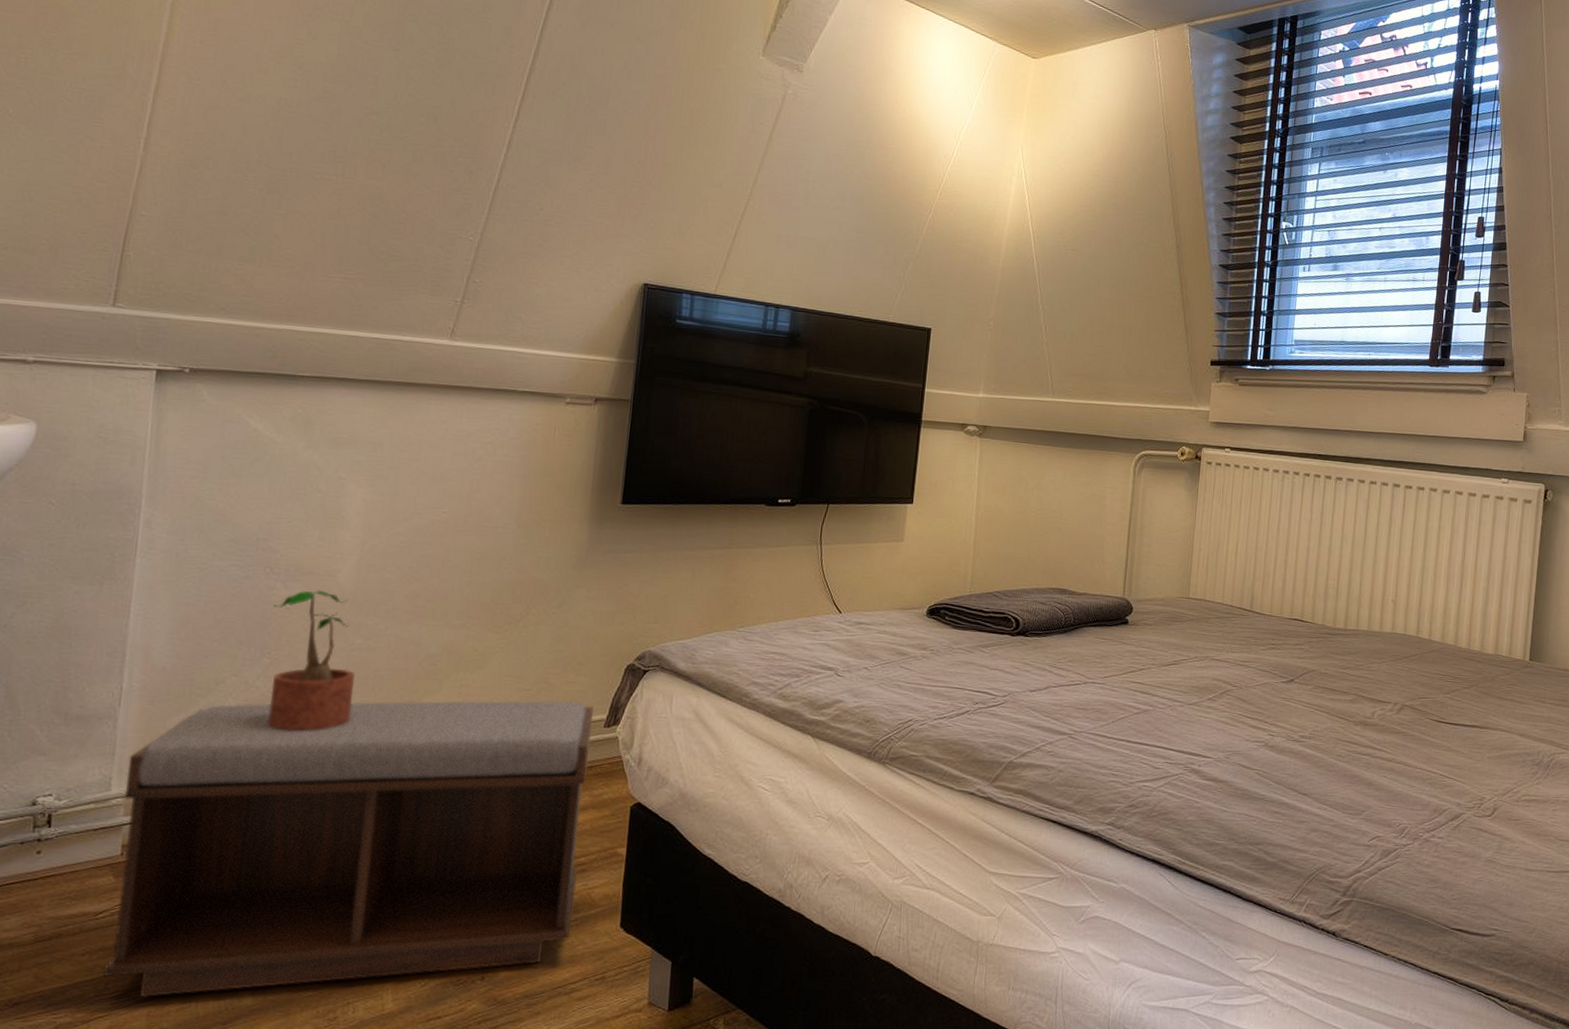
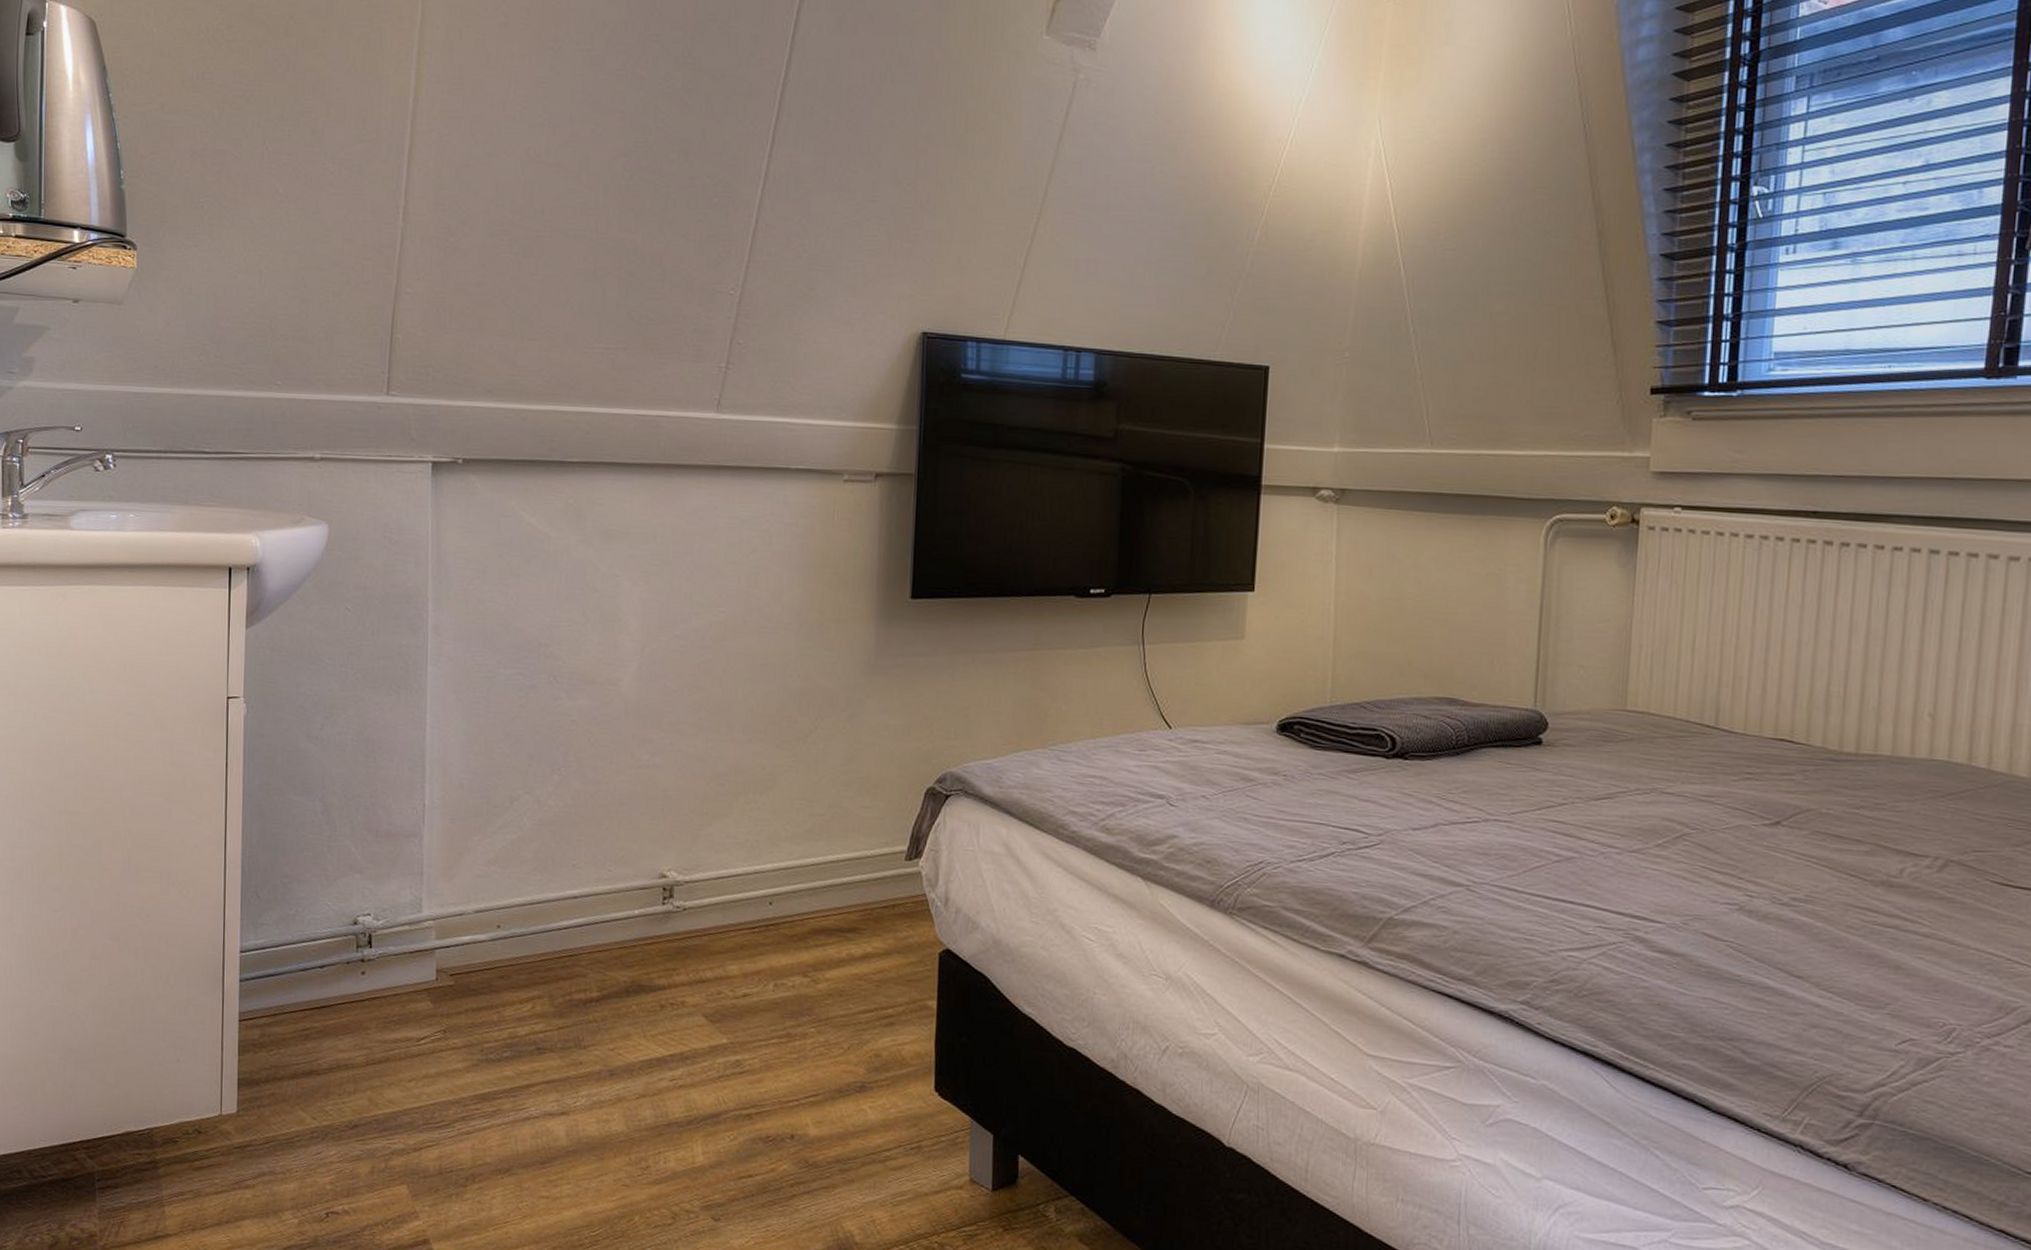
bench: present [103,700,594,997] -> none [429,823,893,1130]
potted plant: present [268,589,355,731] -> none [560,700,643,855]

